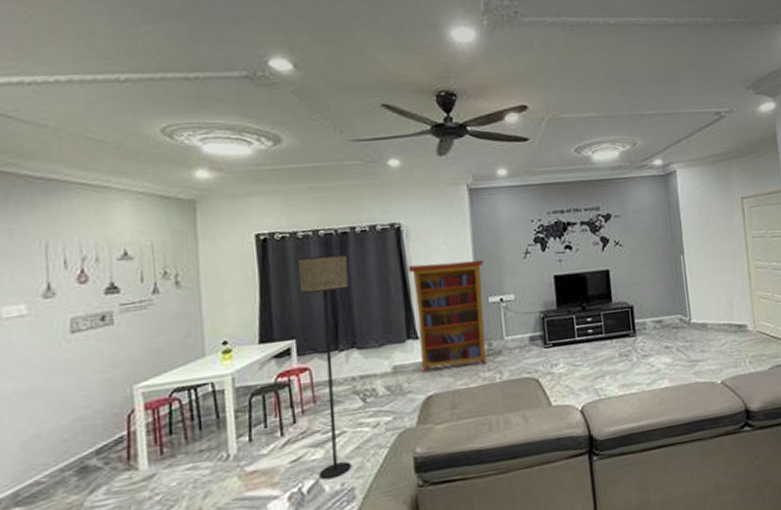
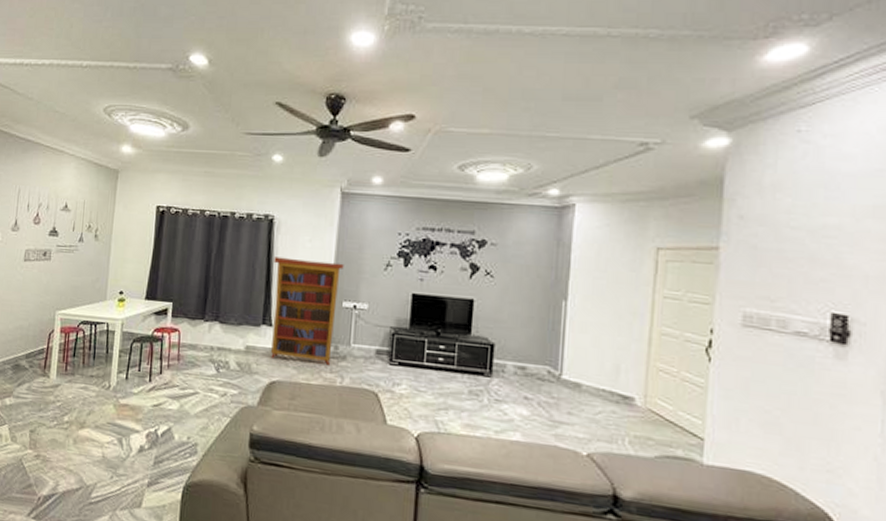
floor lamp: present [298,254,352,480] -> none [172,233,224,431]

